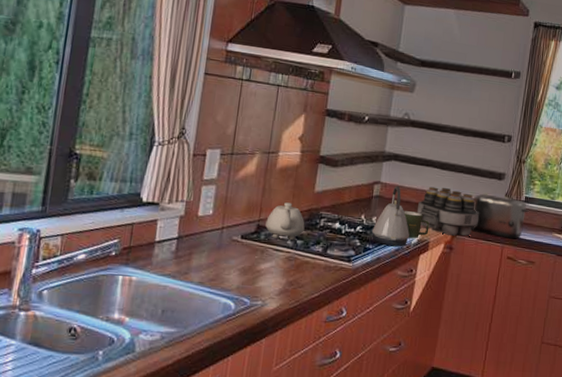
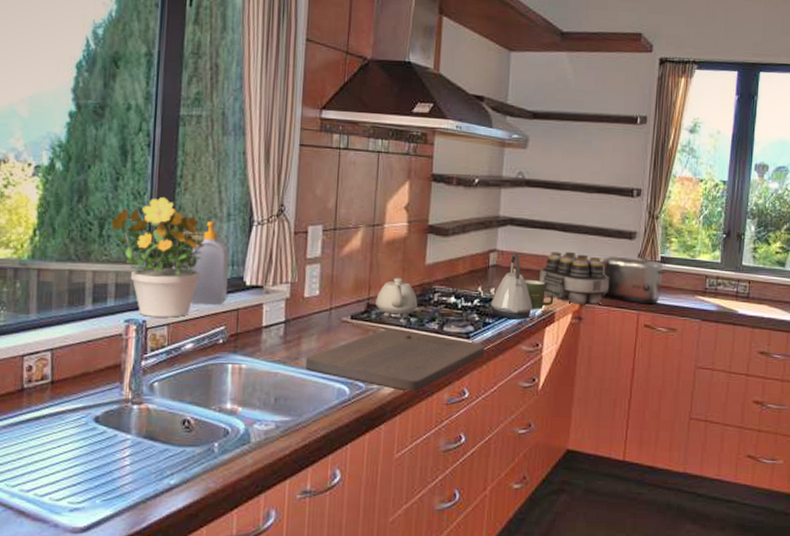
flowerpot: none [13,112,104,229] -> present [111,196,203,318]
soap bottle: none [86,139,128,219] -> present [190,221,229,305]
cutting board: none [193,248,365,309] -> present [305,328,486,392]

